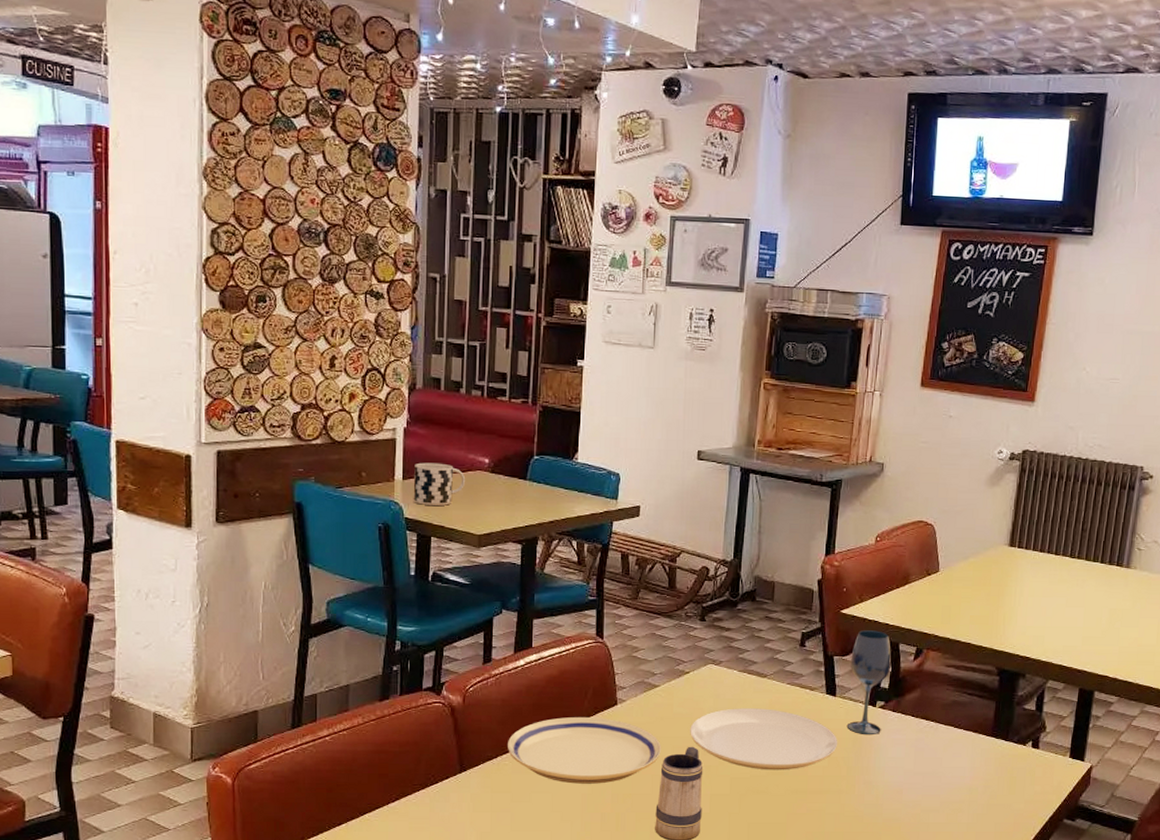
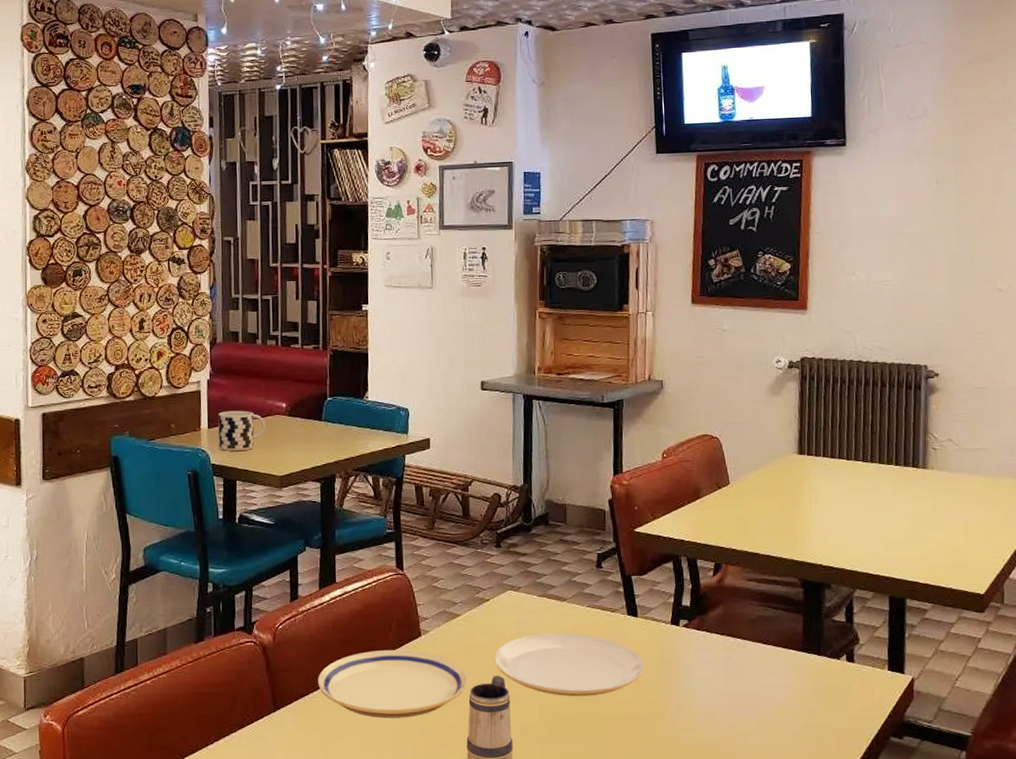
wineglass: present [846,630,891,736] -> none [649,547,690,656]

